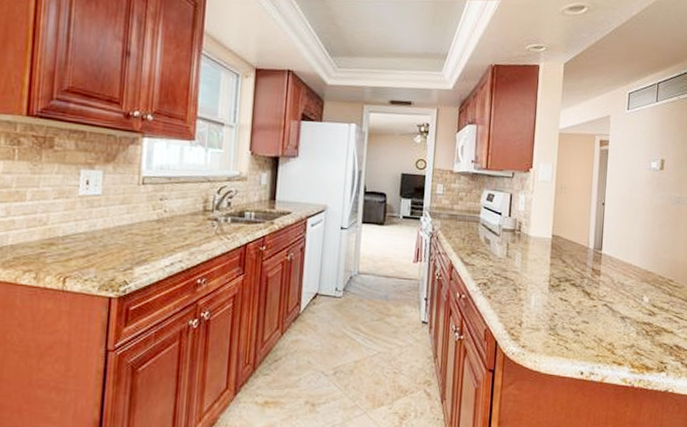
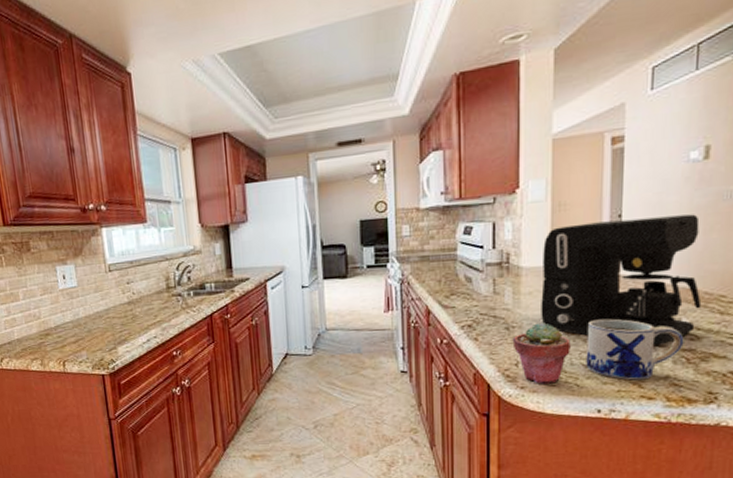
potted succulent: none [518,287,563,345] -> present [512,322,571,384]
coffee maker: none [542,206,657,317] -> present [541,214,702,345]
mug: none [574,289,645,347] -> present [586,318,684,380]

